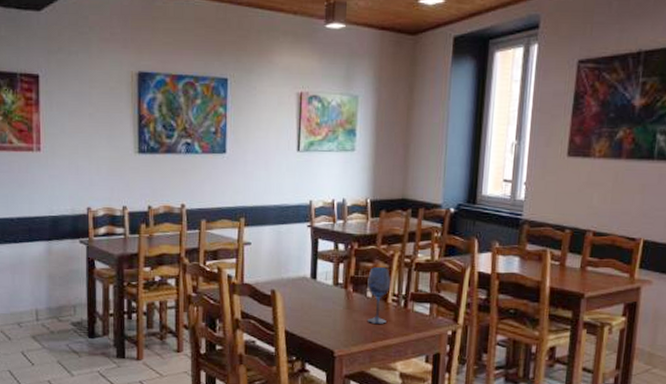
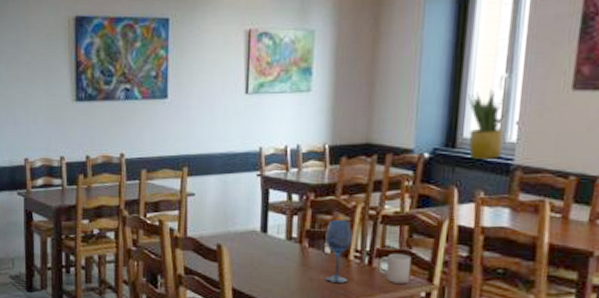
cup: none [412,296,441,324] -> present [378,253,412,284]
planter: none [486,153,518,214] -> present [468,88,509,159]

